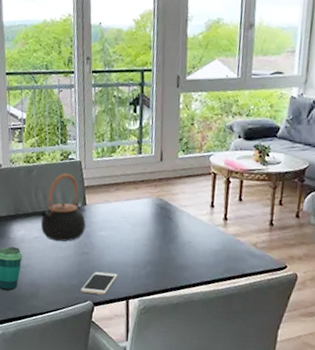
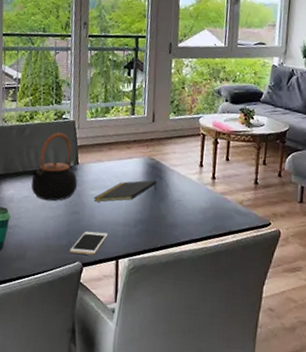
notepad: none [102,220,166,243] -> present [93,179,157,202]

